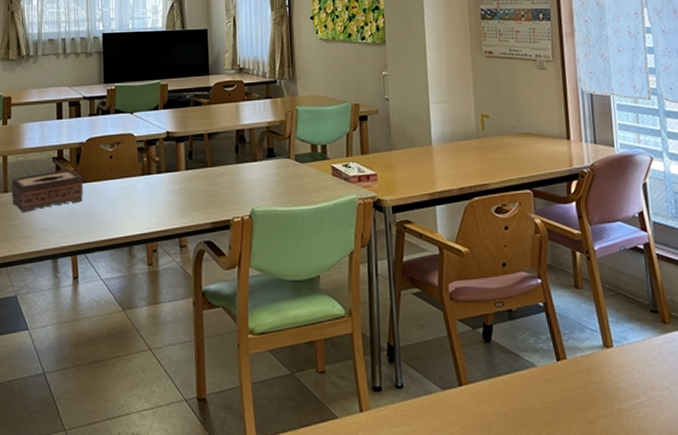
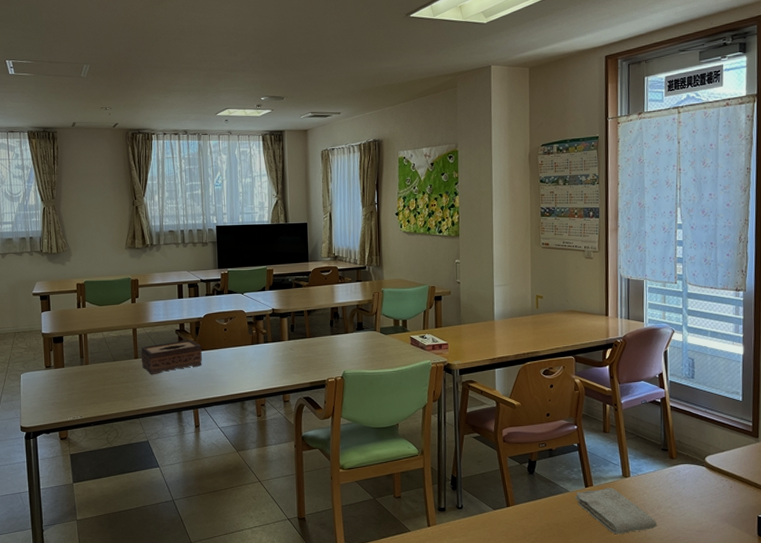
washcloth: none [544,361,654,425] -> present [574,487,657,535]

